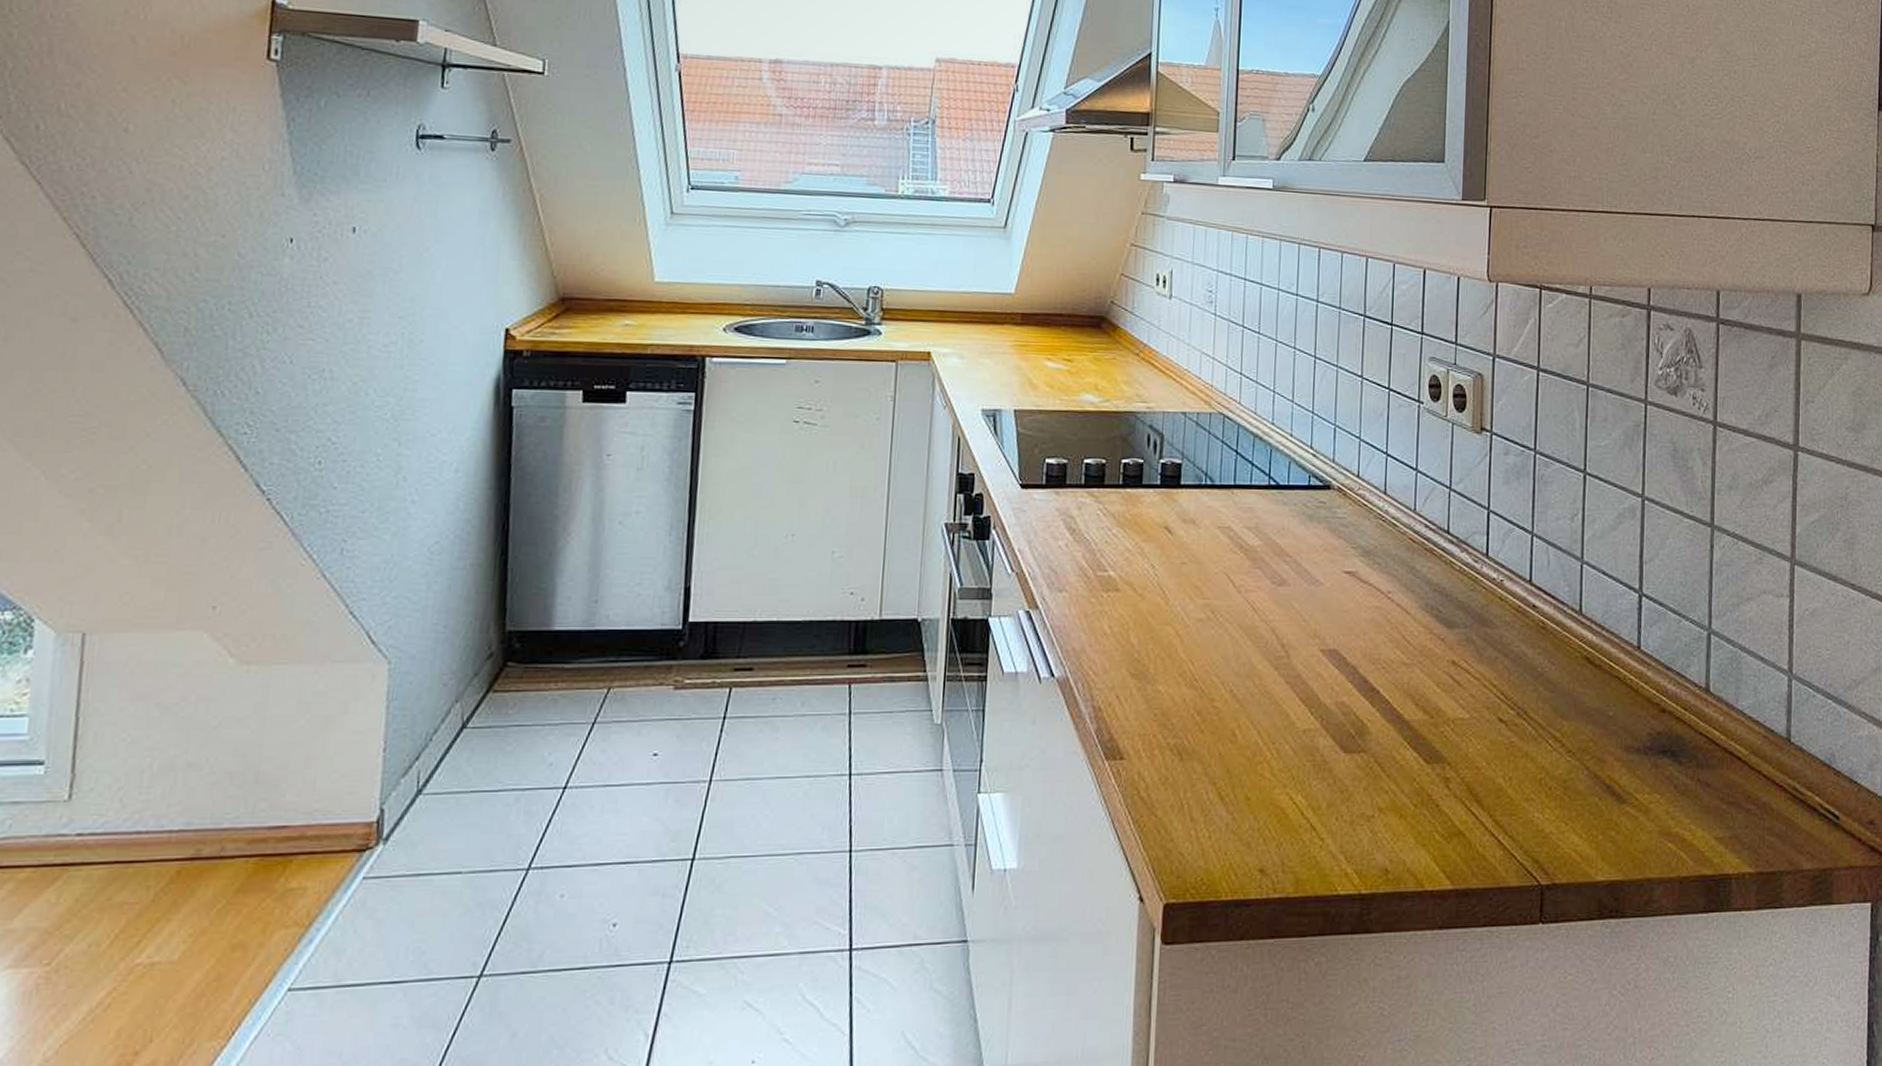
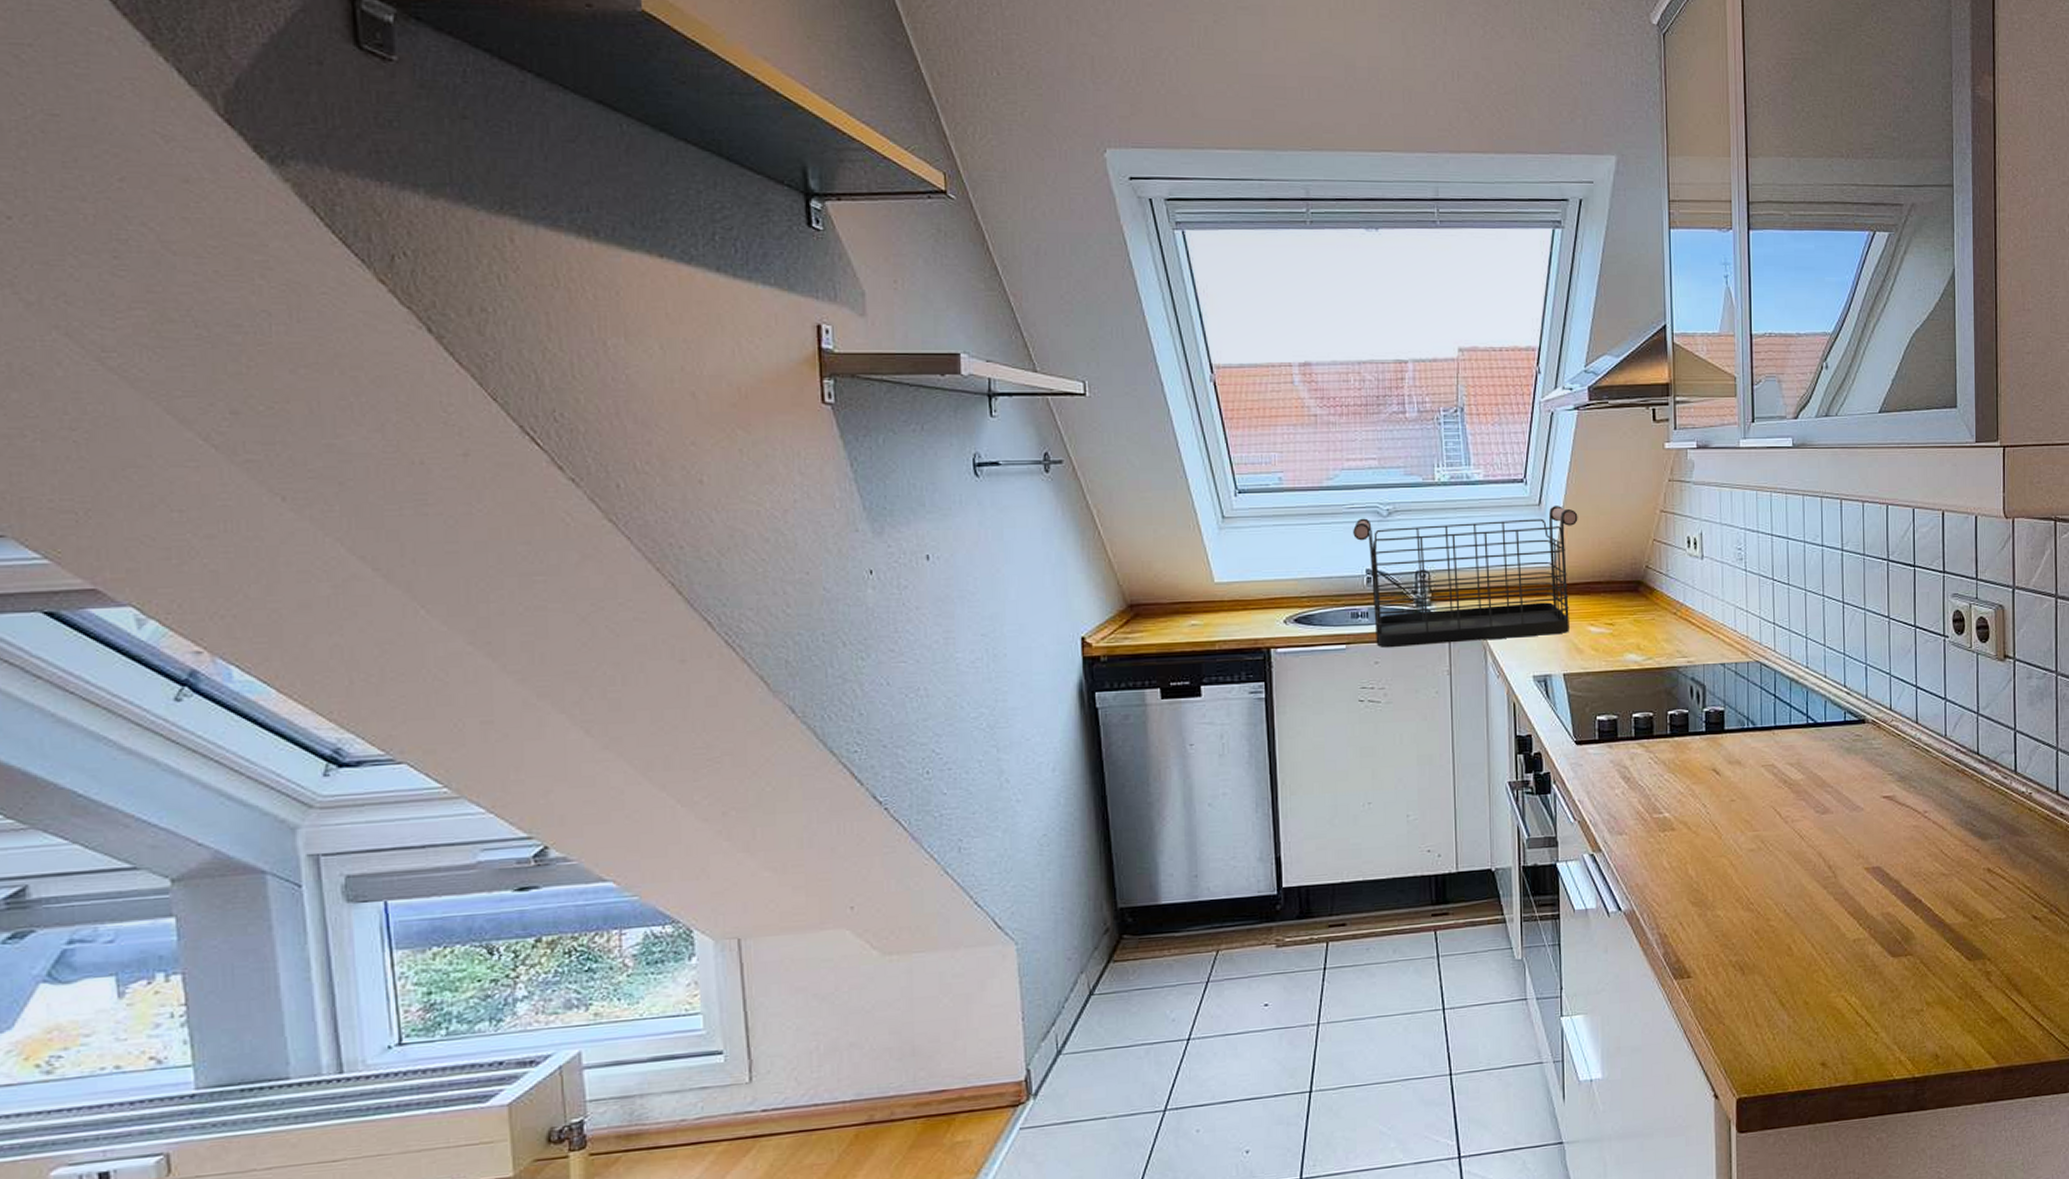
dish rack: none [807,226,1044,368] -> present [1353,506,1578,649]

